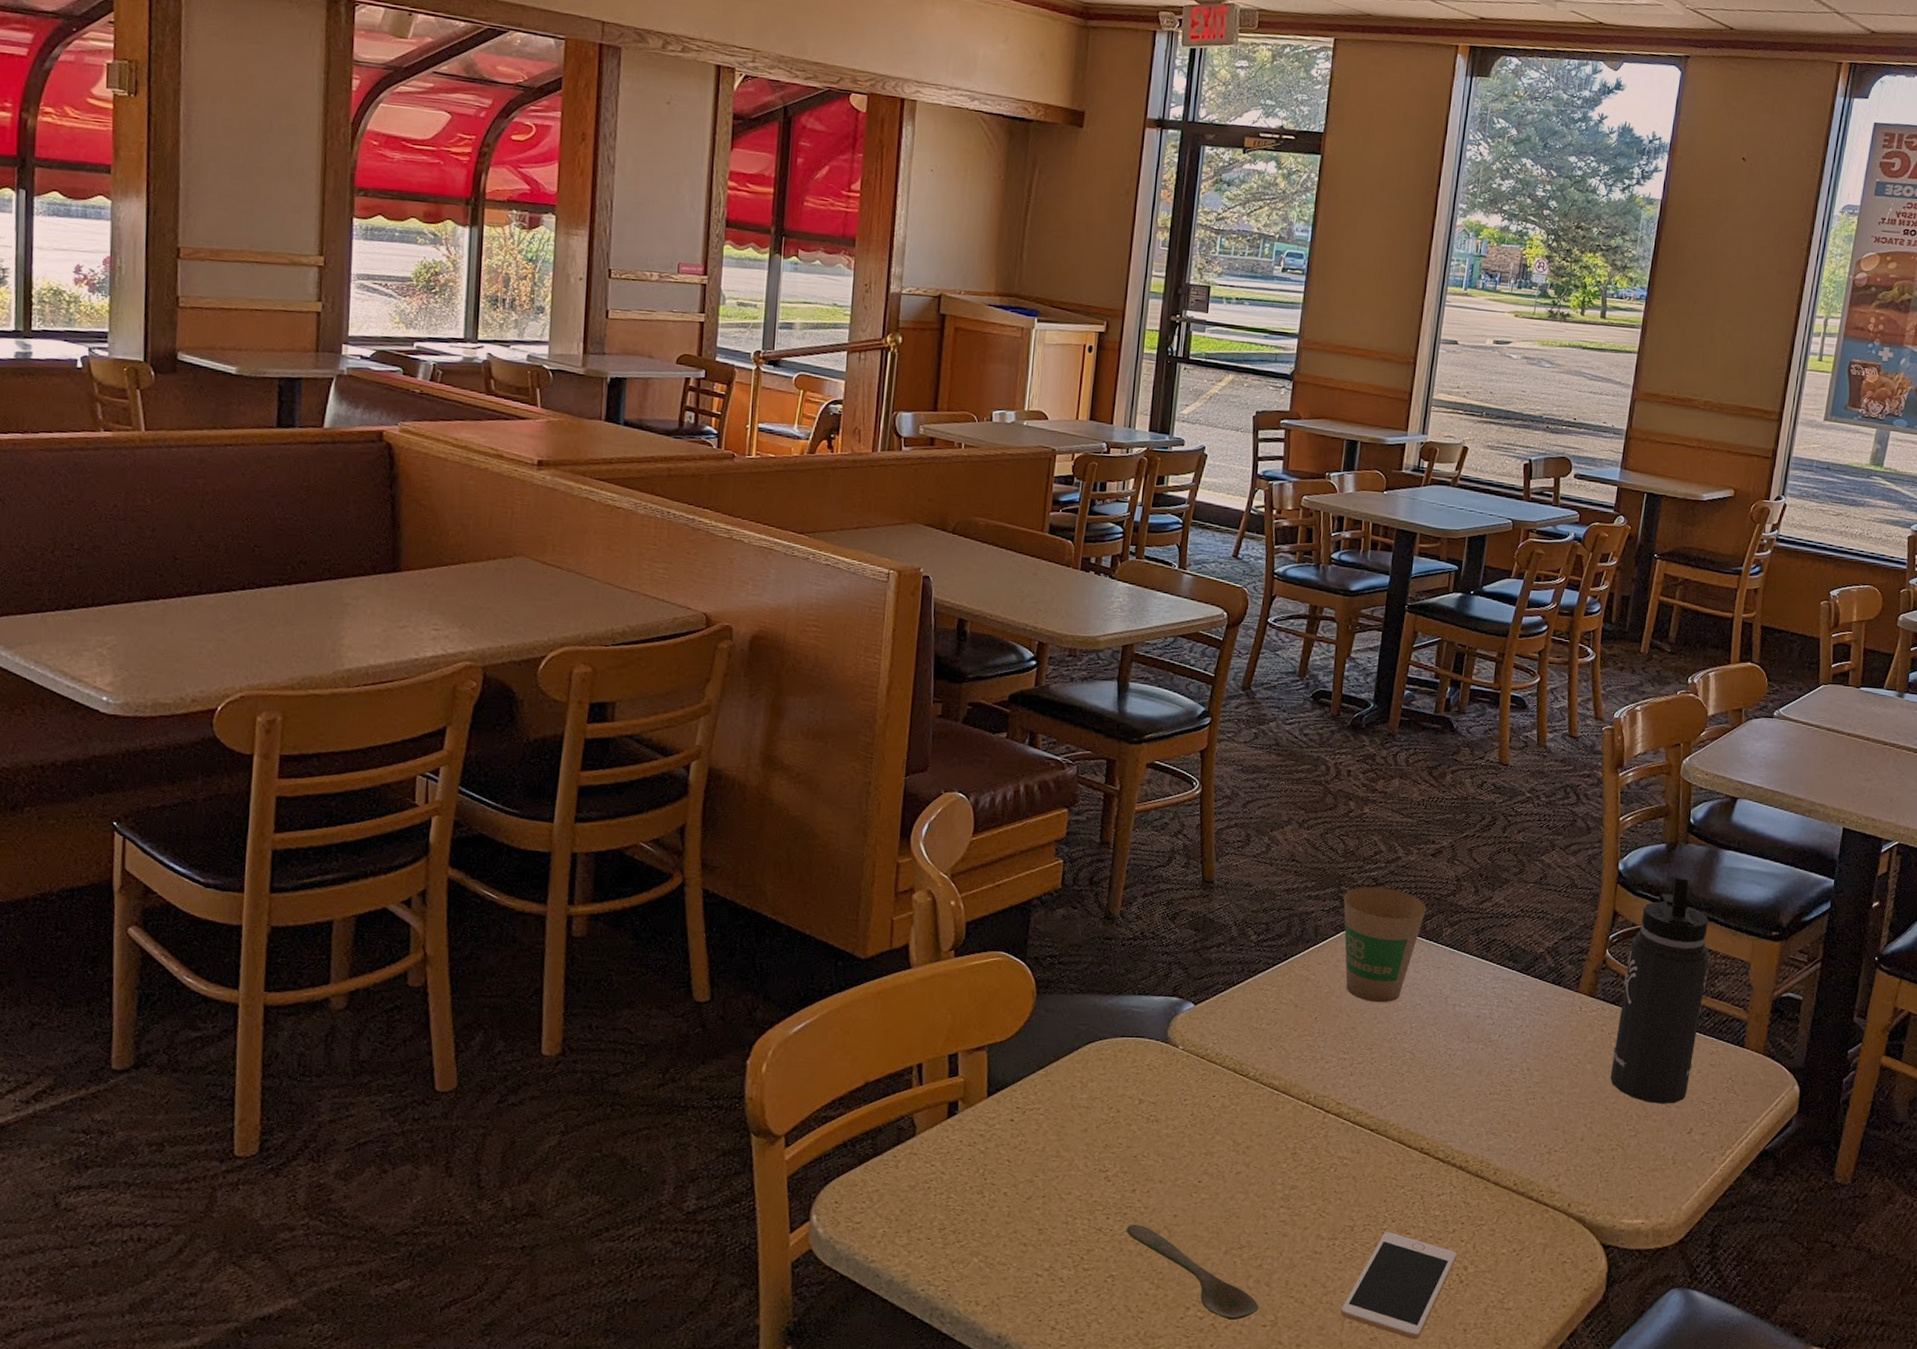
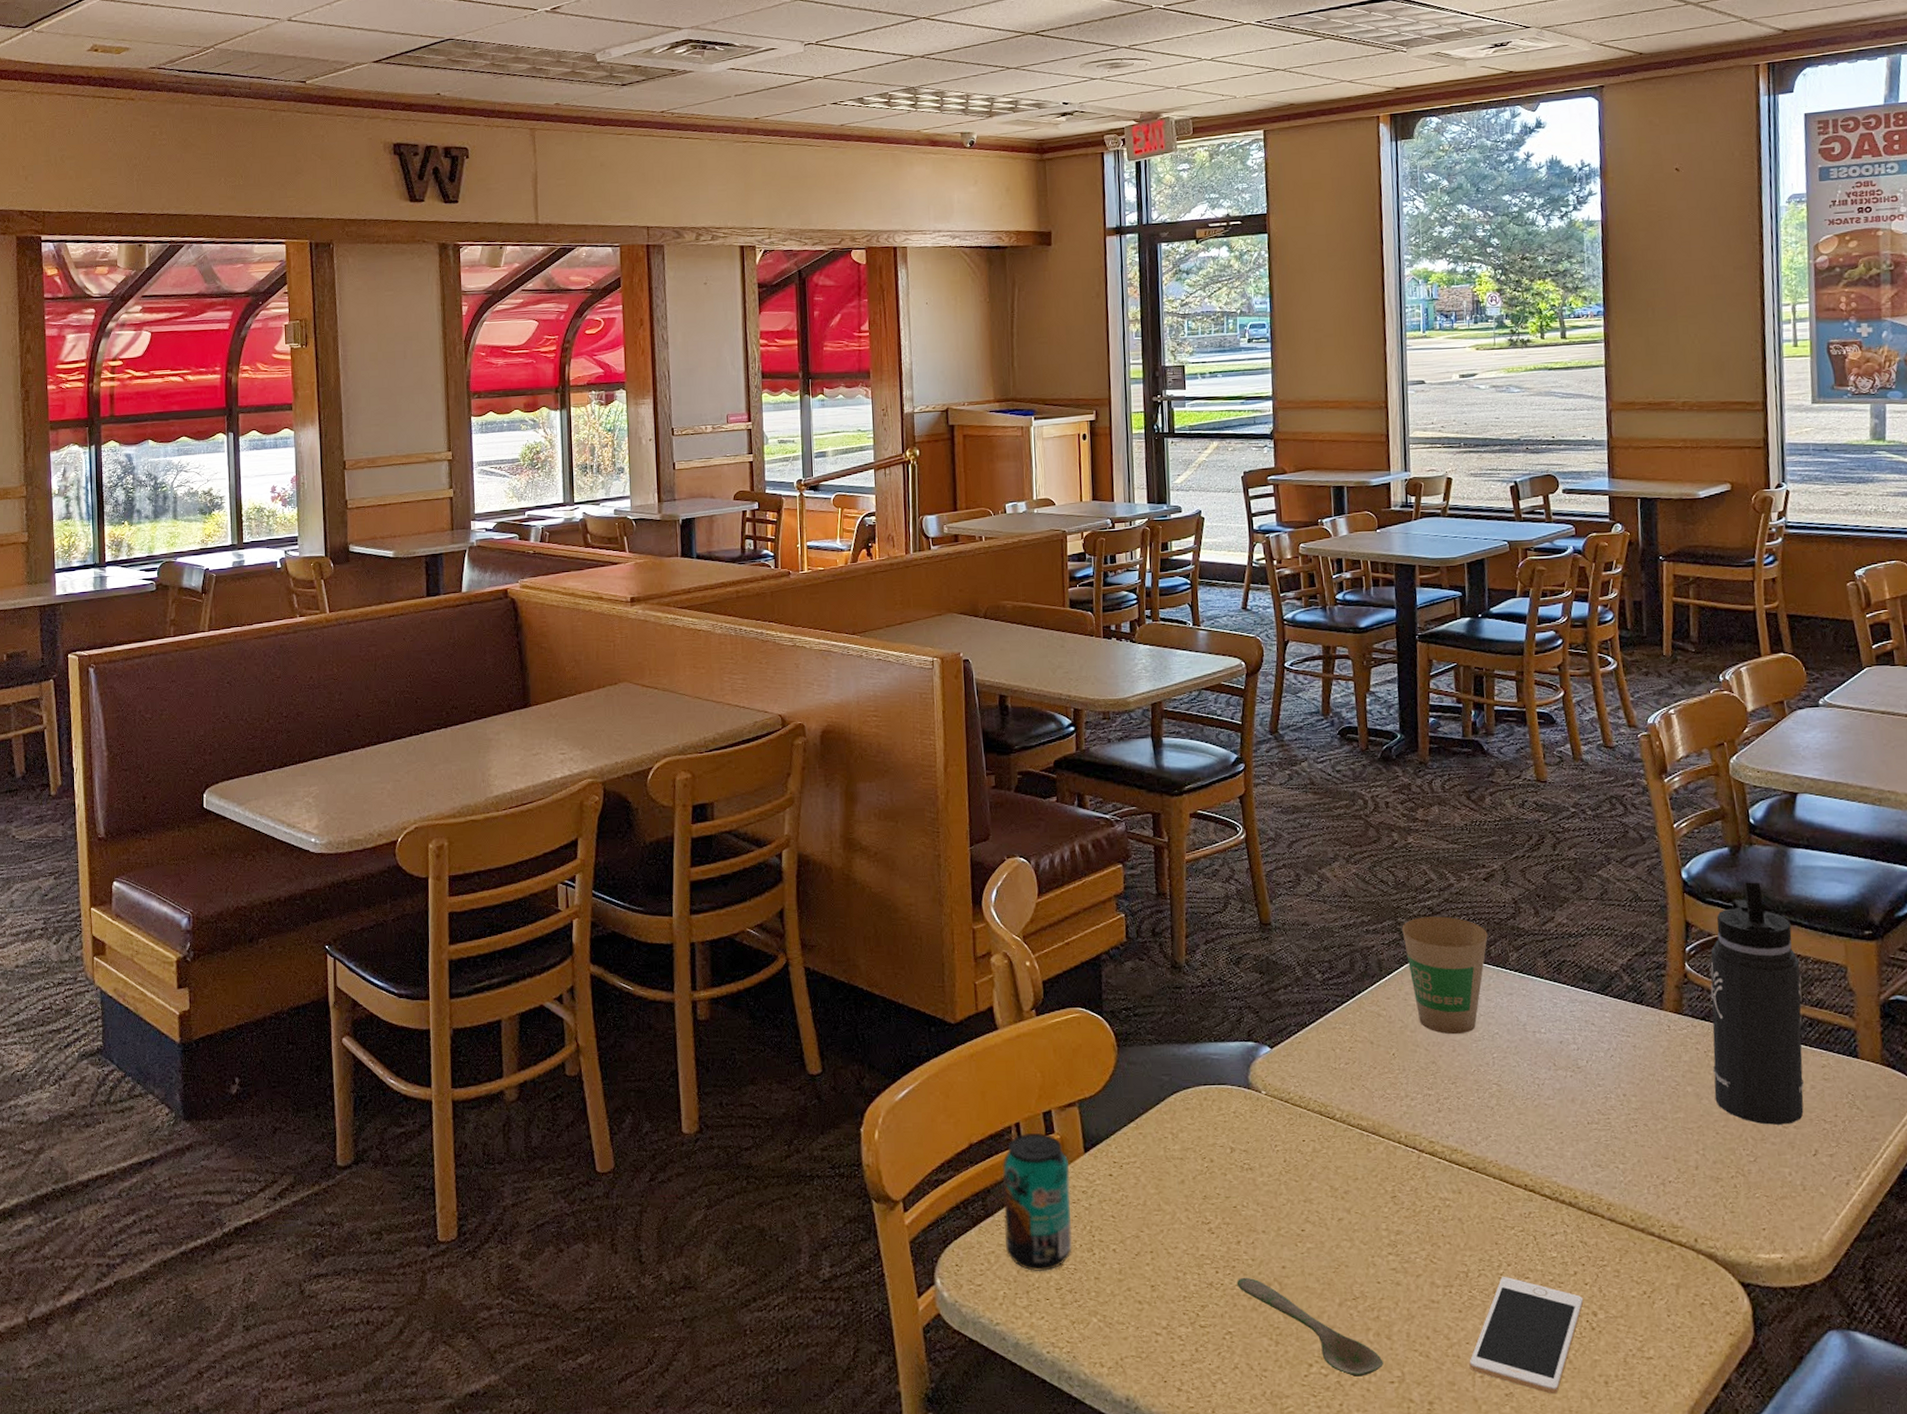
beverage can: none [890,1074,970,1212] -> present [1002,1132,1072,1272]

